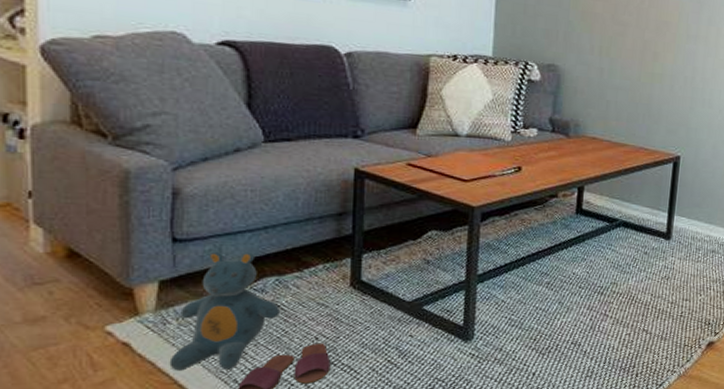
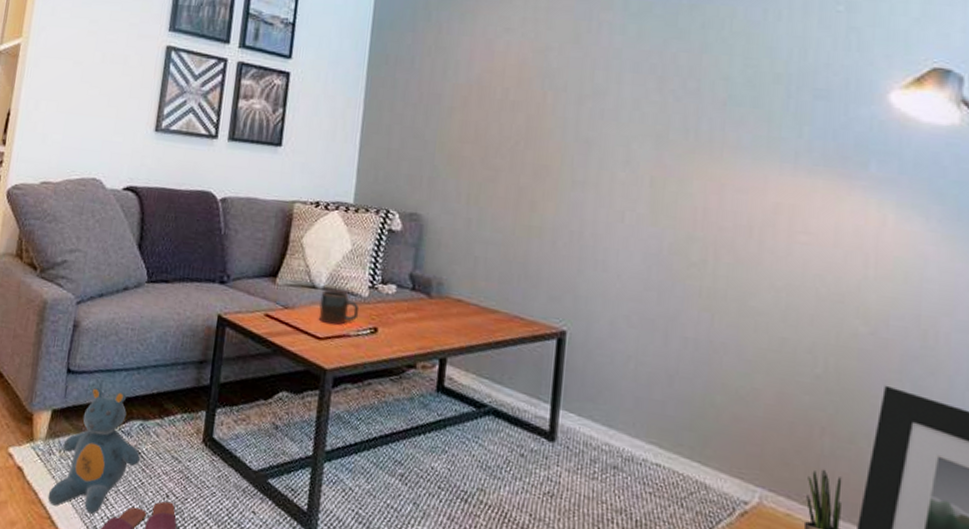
mug: none [463,136,503,168] -> present [319,289,359,326]

